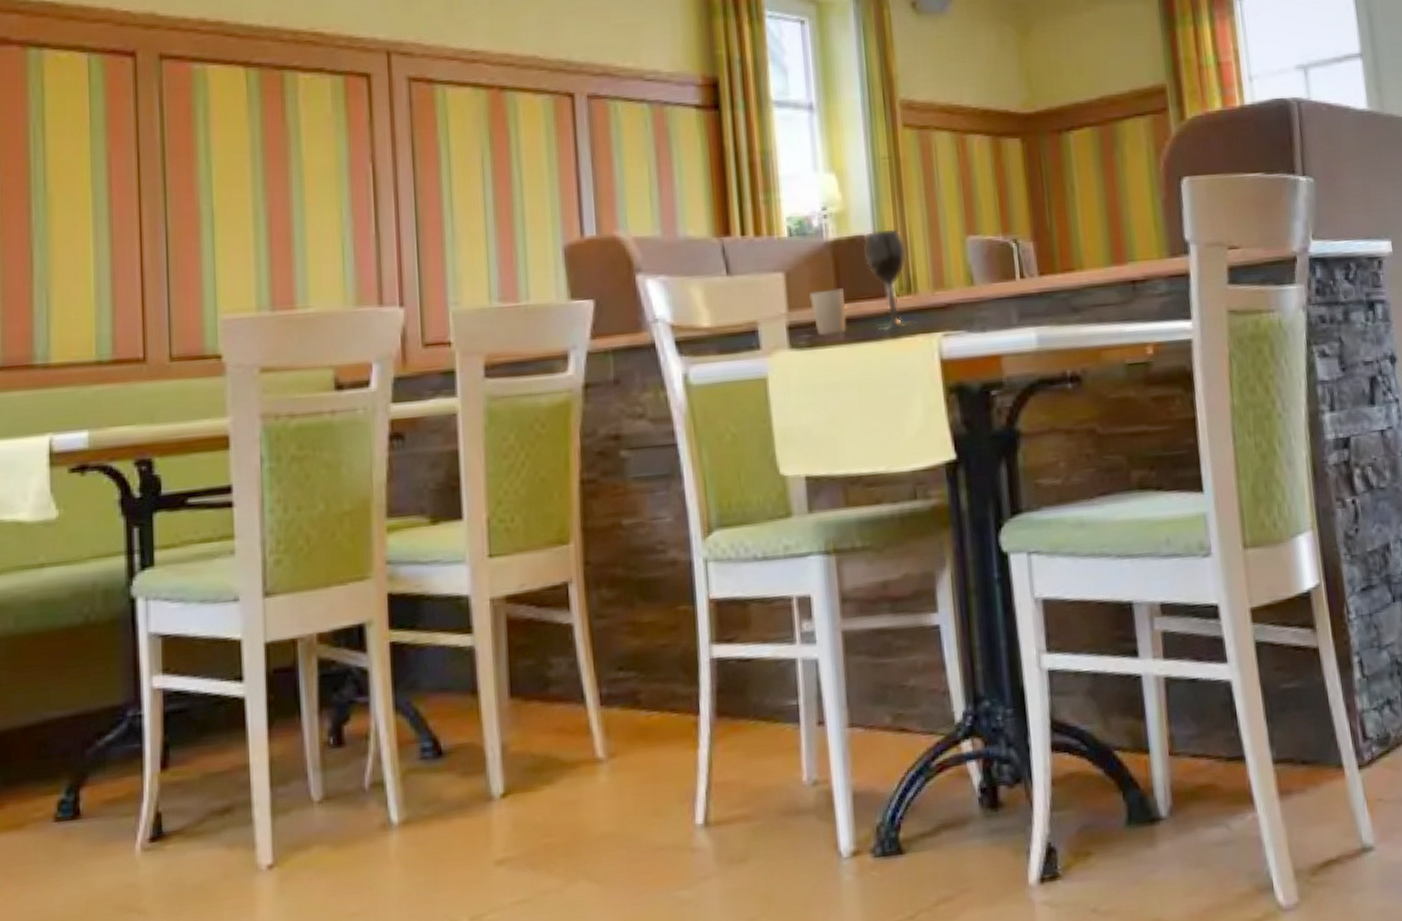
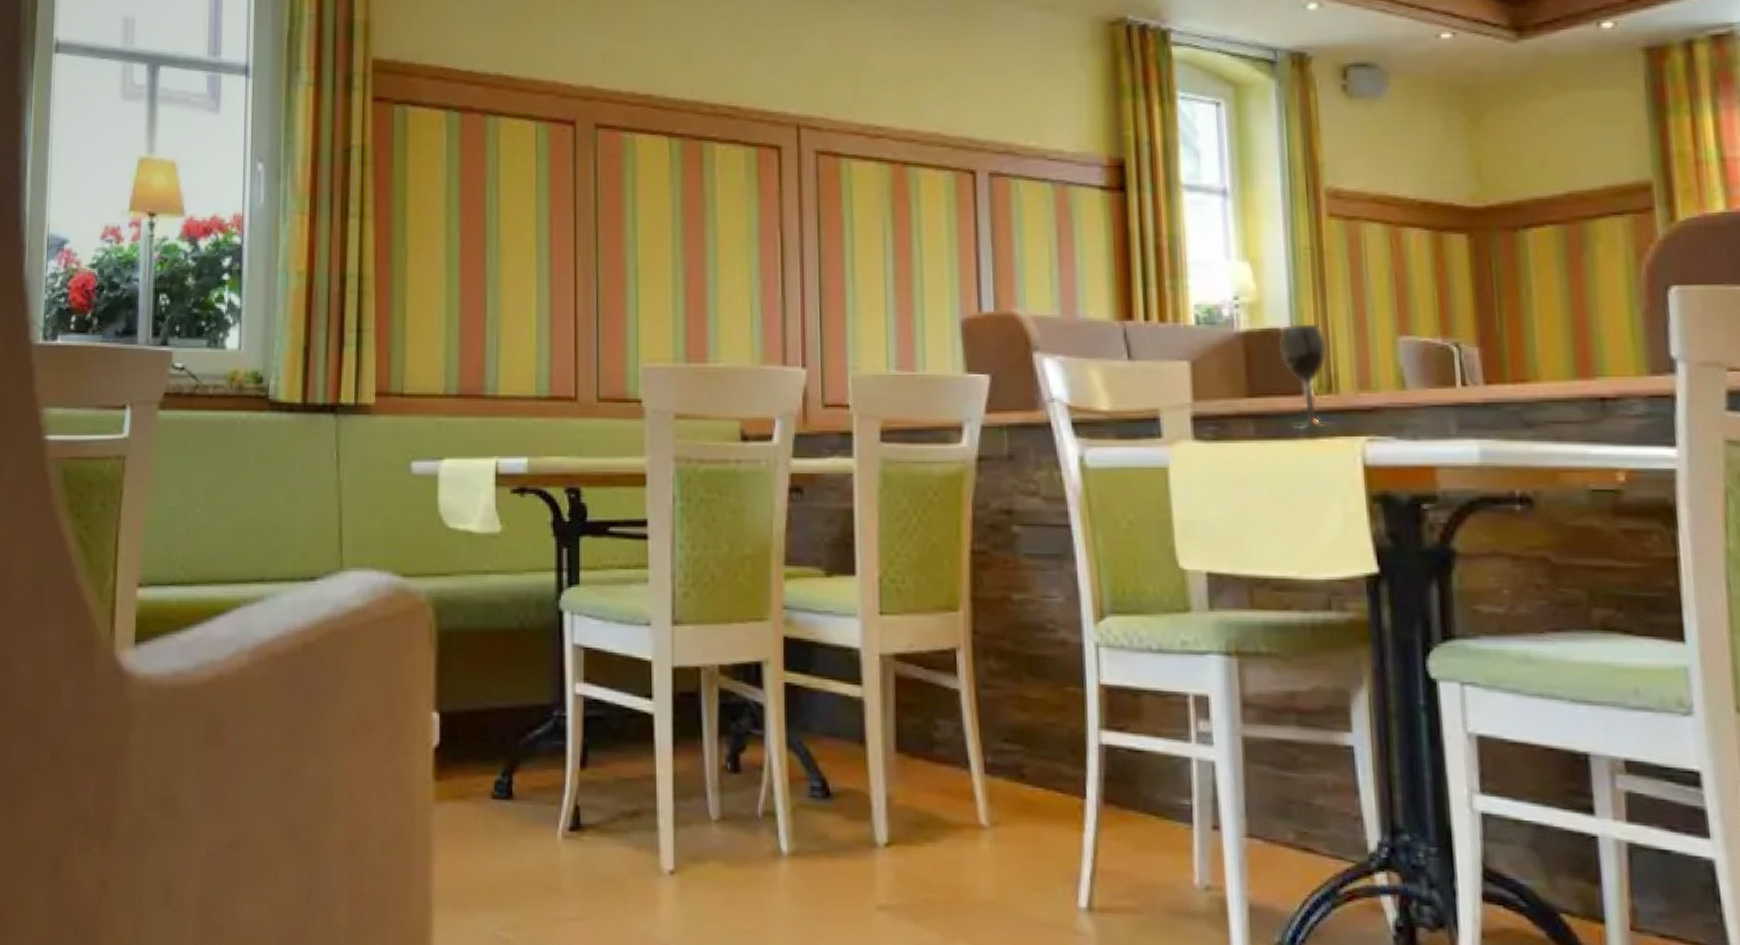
cup: present [809,288,847,336] -> none [1217,382,1258,430]

